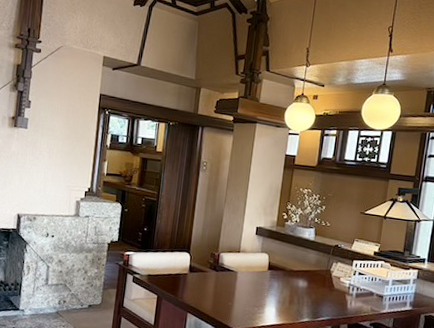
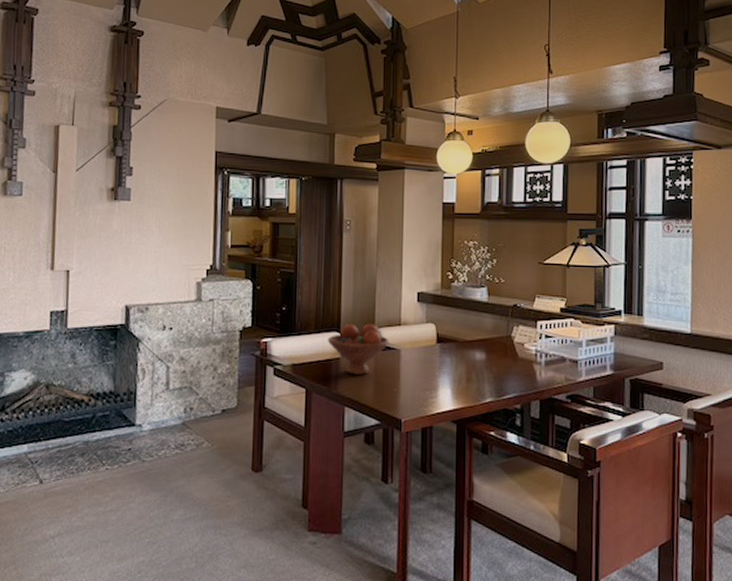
fruit bowl: none [178,246,229,289] -> present [327,323,389,375]

